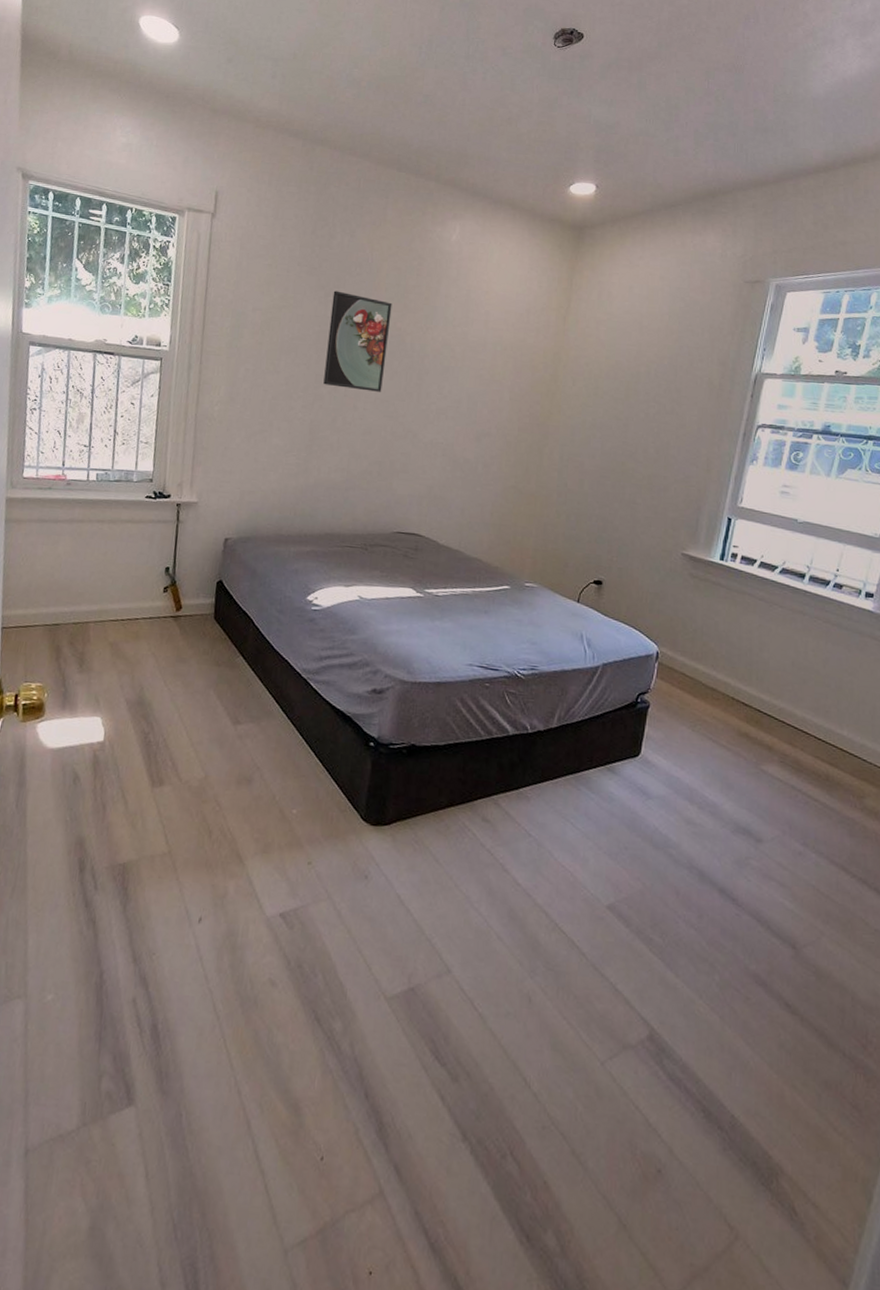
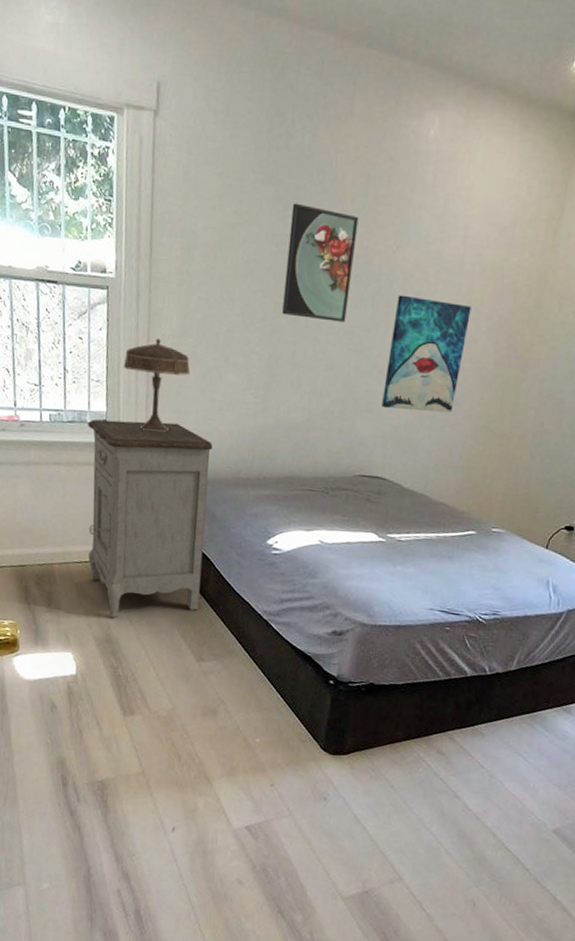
nightstand: none [125,479,255,679] -> present [88,419,213,619]
table lamp: none [171,404,236,492] -> present [123,338,191,433]
wall art: none [416,369,495,474] -> present [382,295,471,413]

